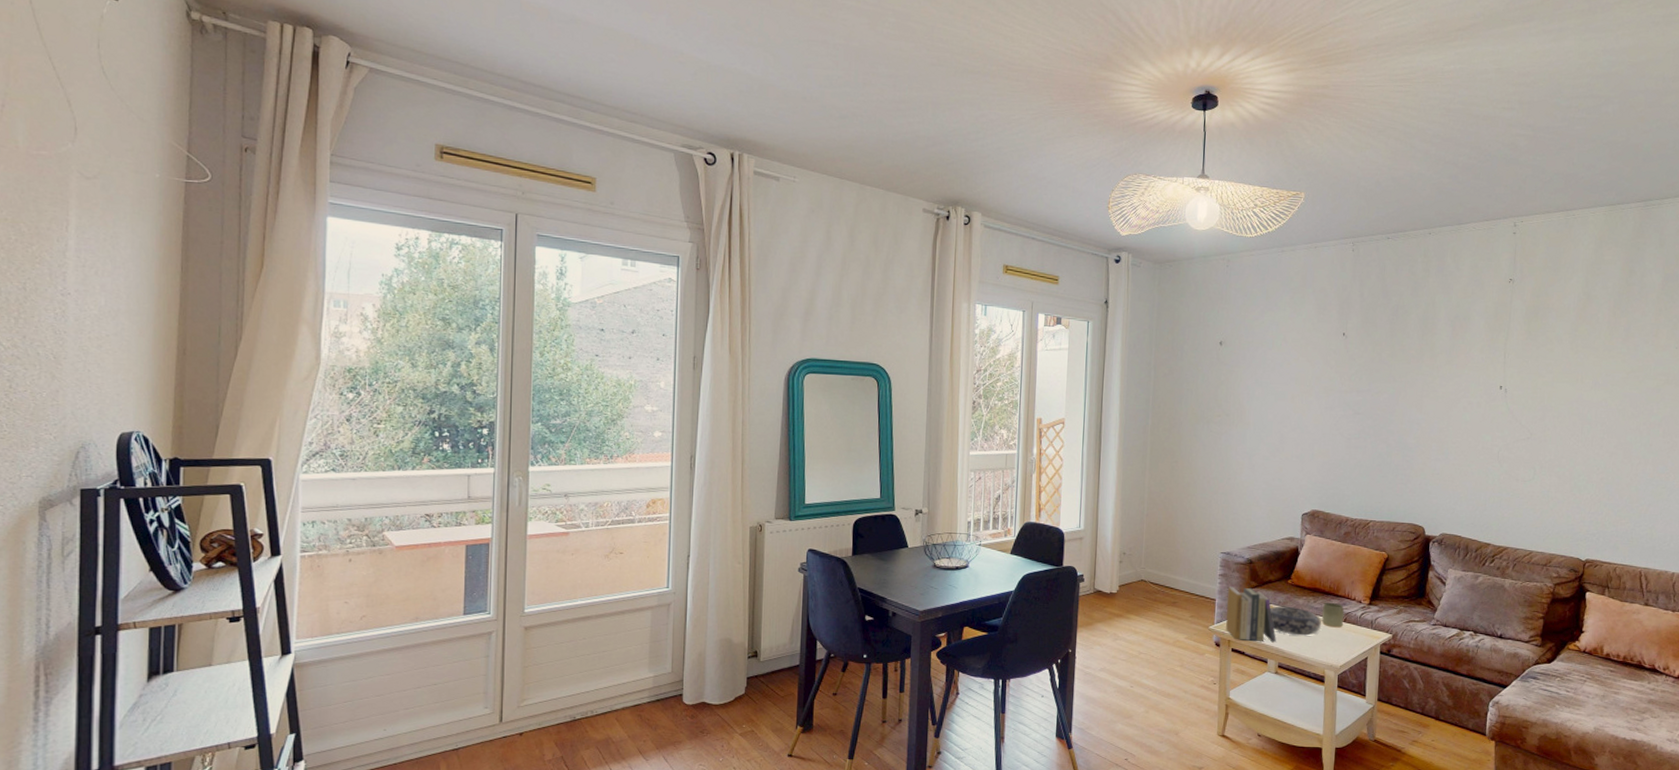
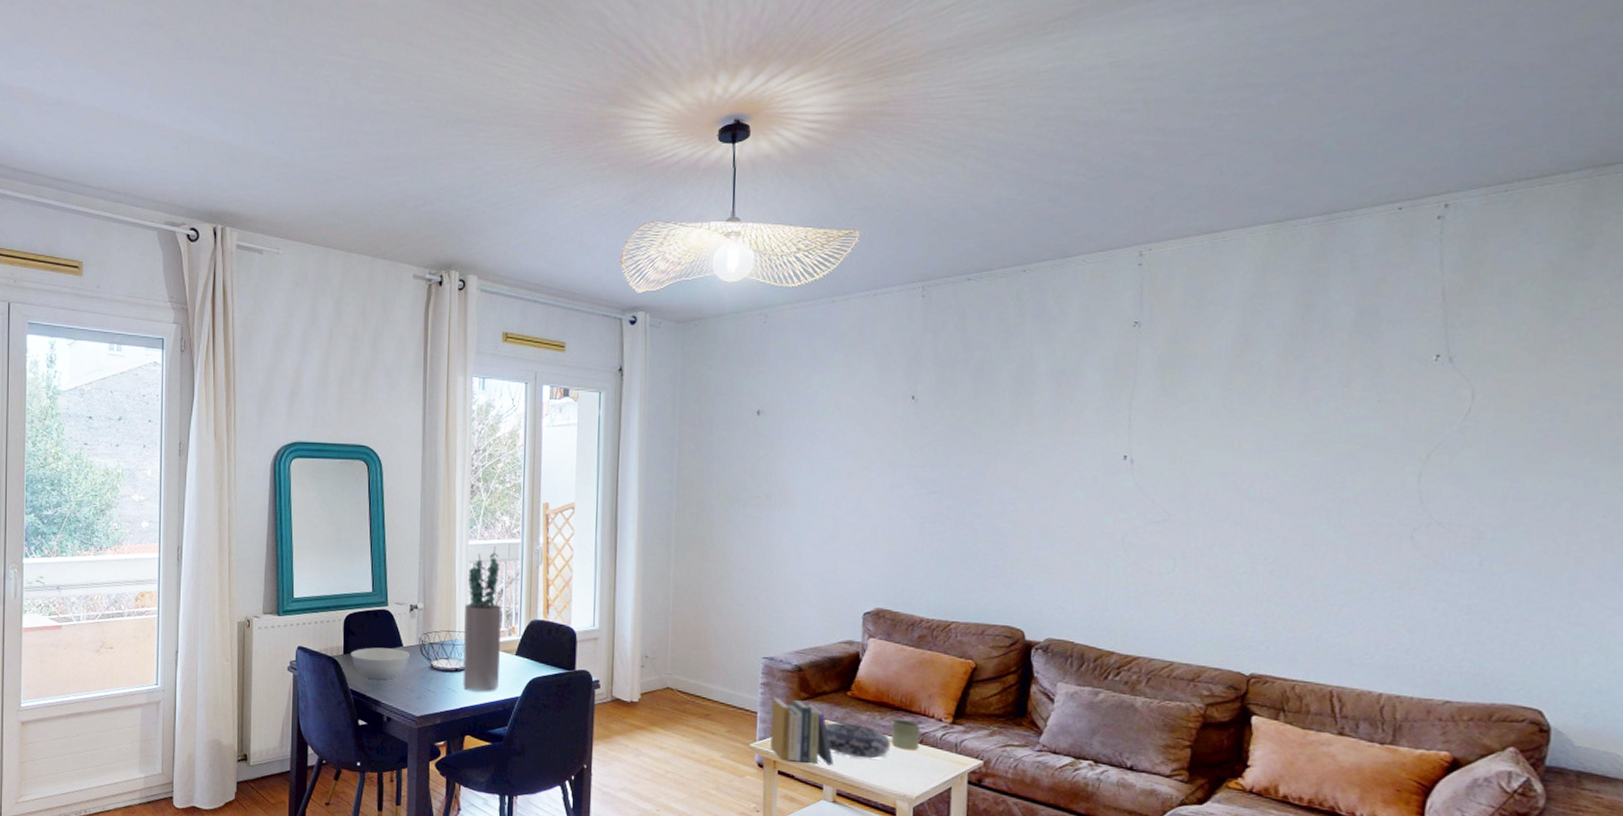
bowl: none [859,549,915,579] -> present [351,647,411,680]
vase: none [962,457,998,589] -> present [463,546,501,693]

